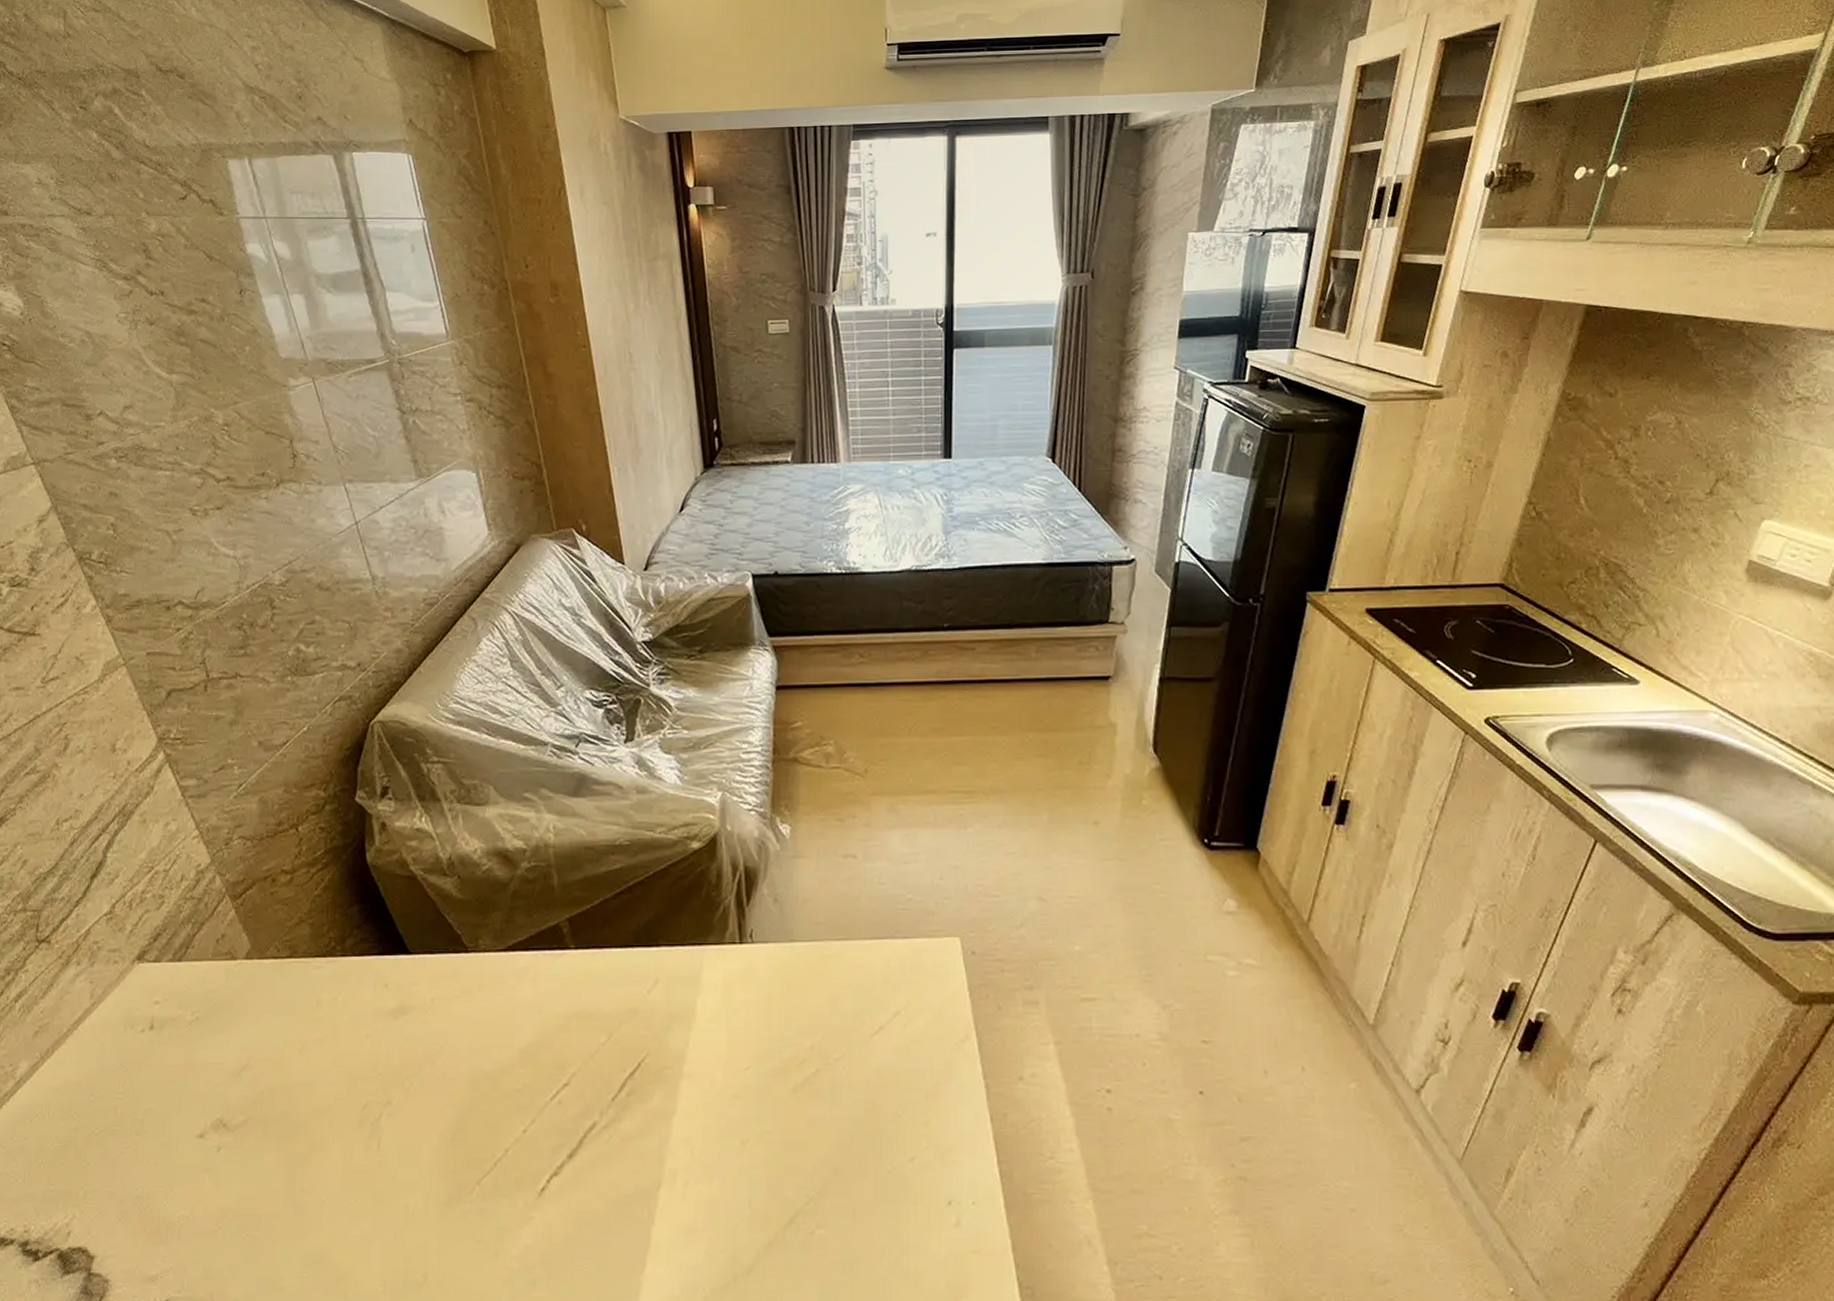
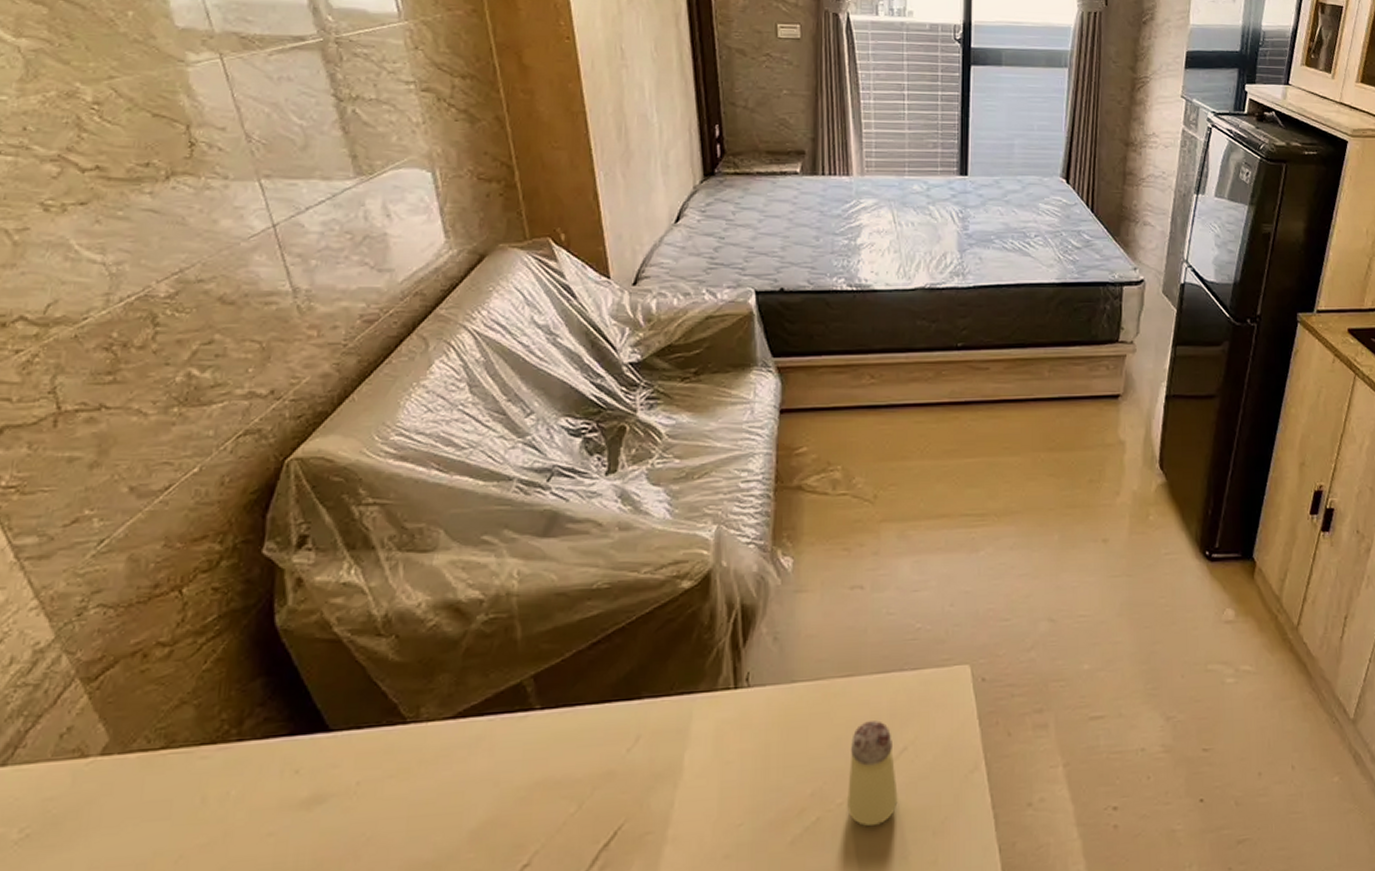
saltshaker: none [844,984,892,1083] -> present [847,720,898,827]

